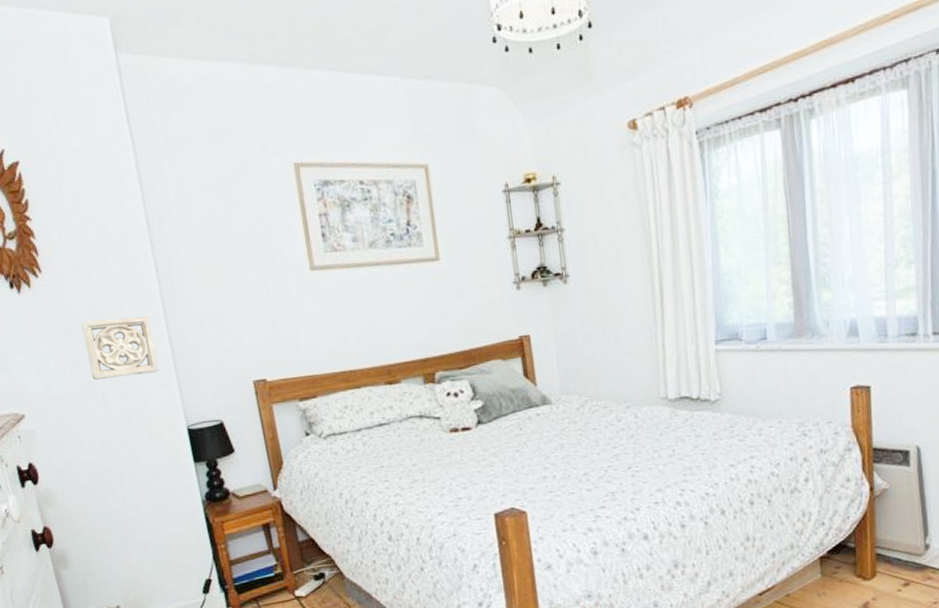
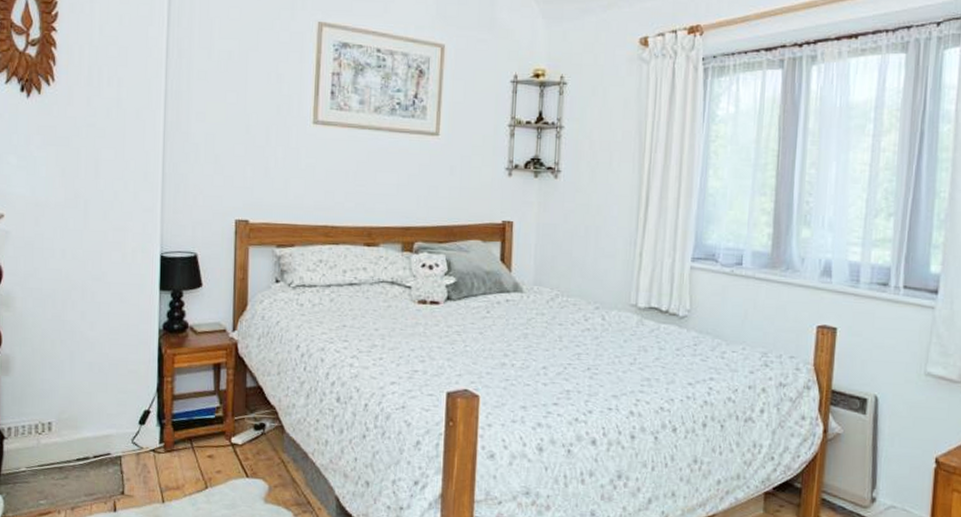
wall ornament: present [81,316,159,380] -> none [79,135,147,196]

